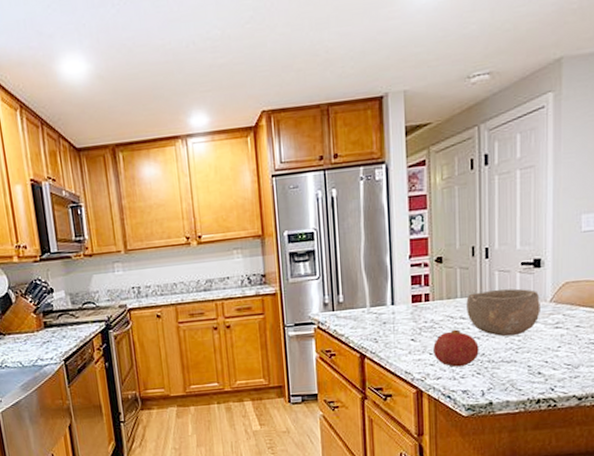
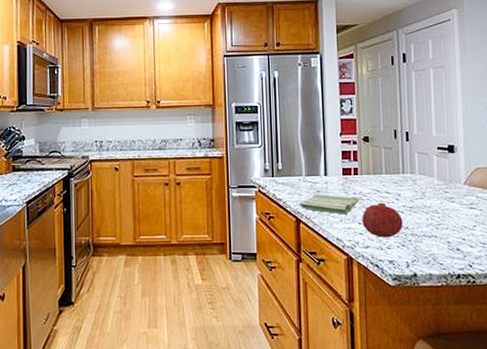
dish towel: none [362,325,431,346] -> present [298,194,360,215]
bowl: present [466,288,540,337] -> none [390,169,456,213]

